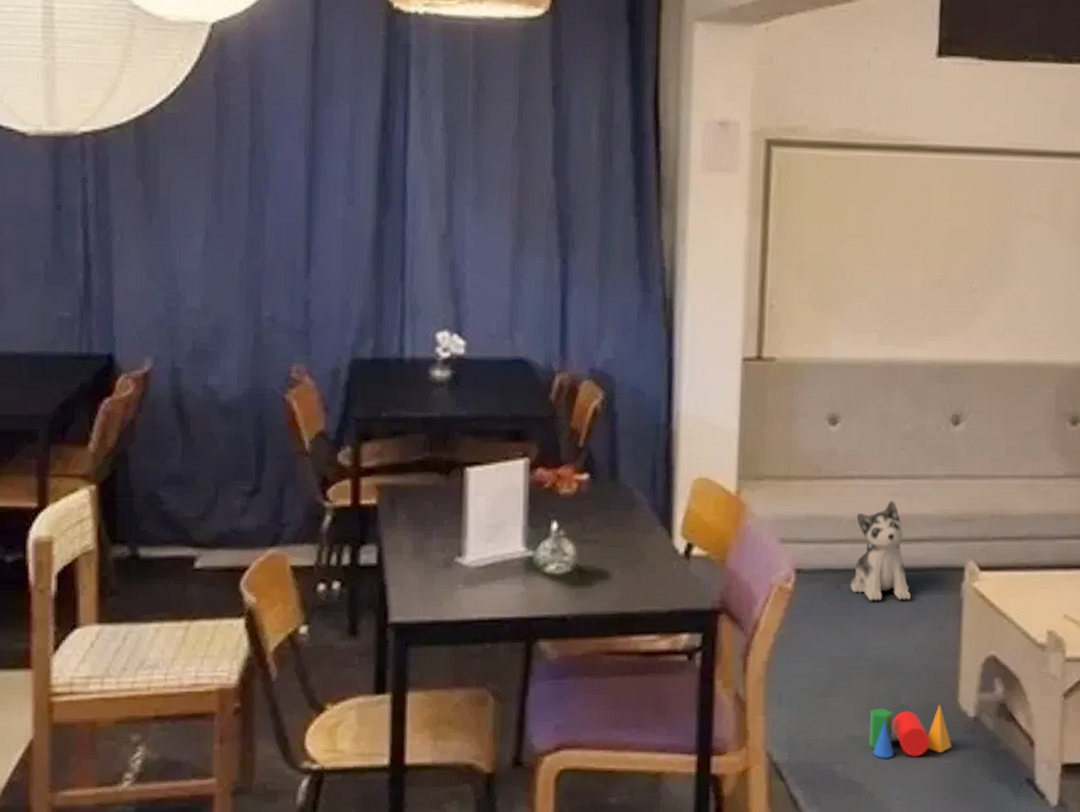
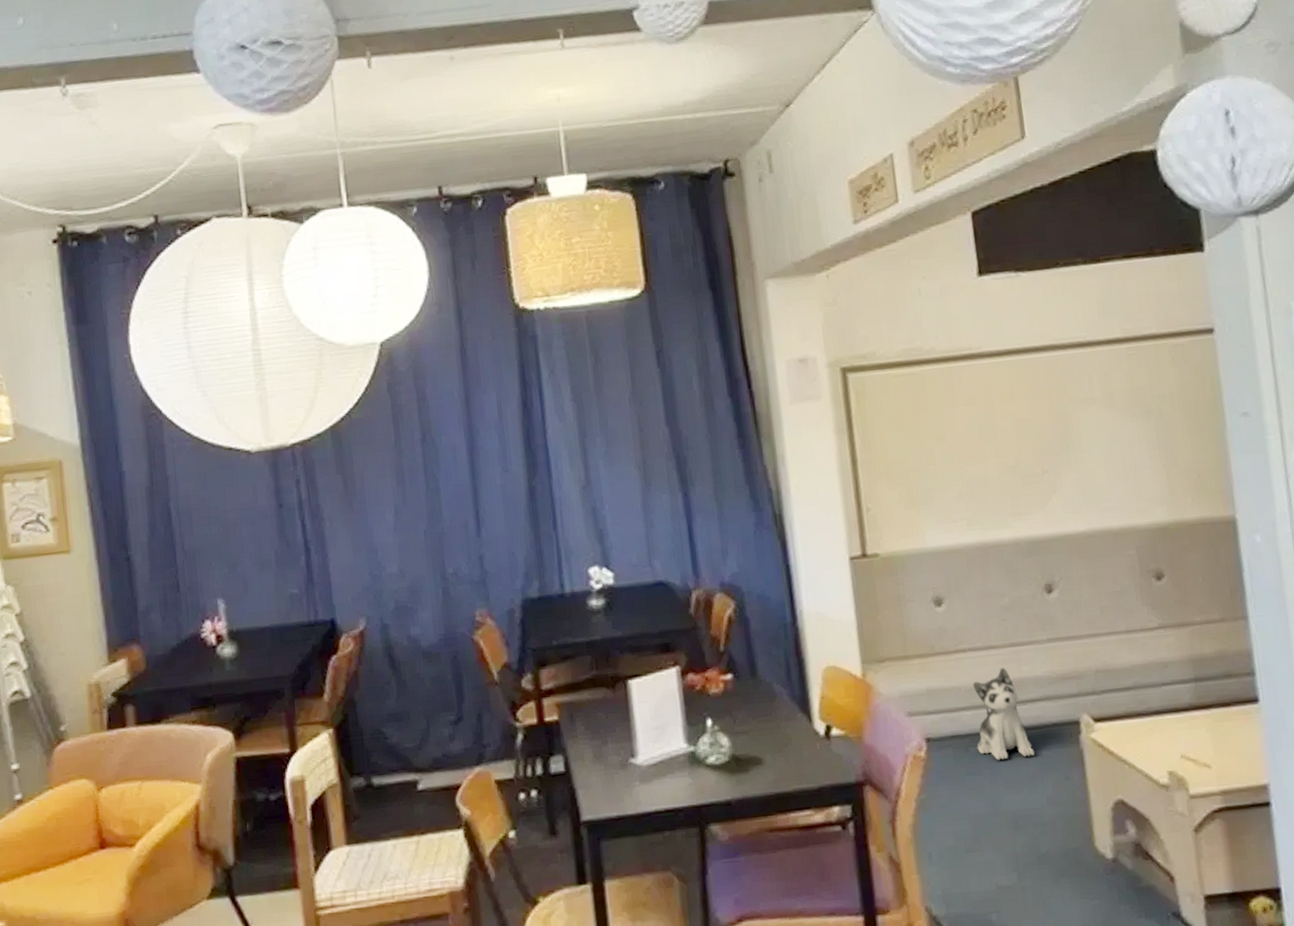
toy blocks: present [868,704,952,760] -> none [1015,849,1097,906]

